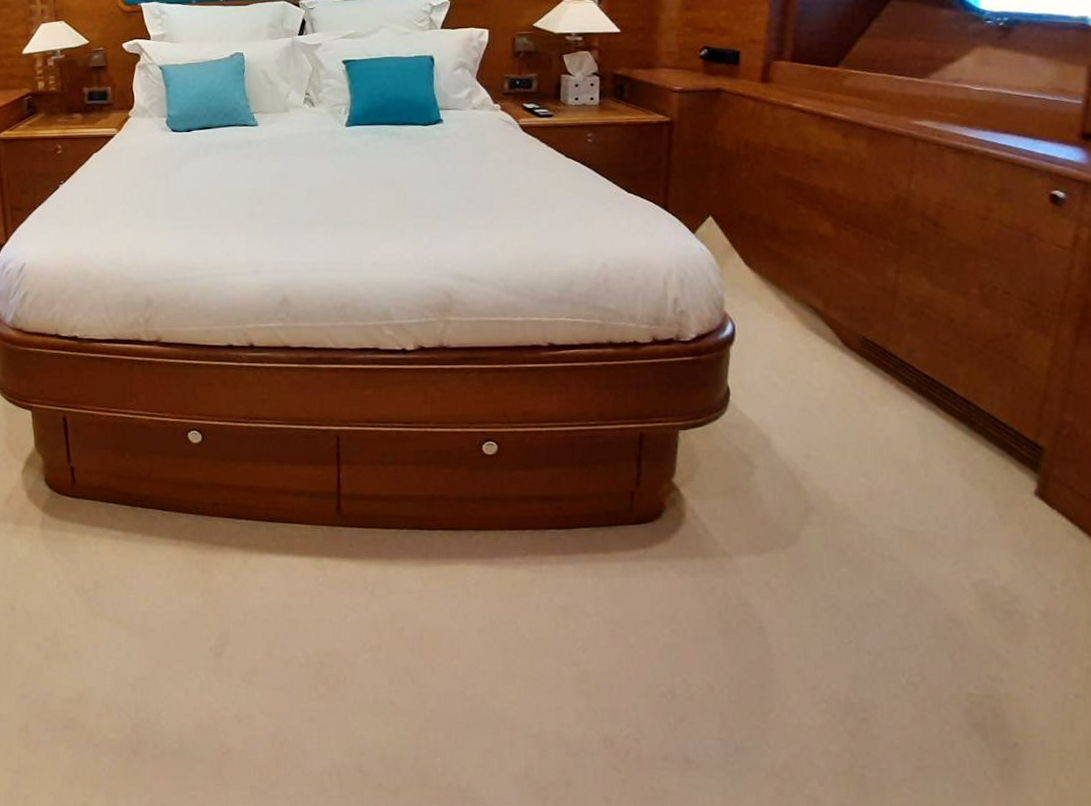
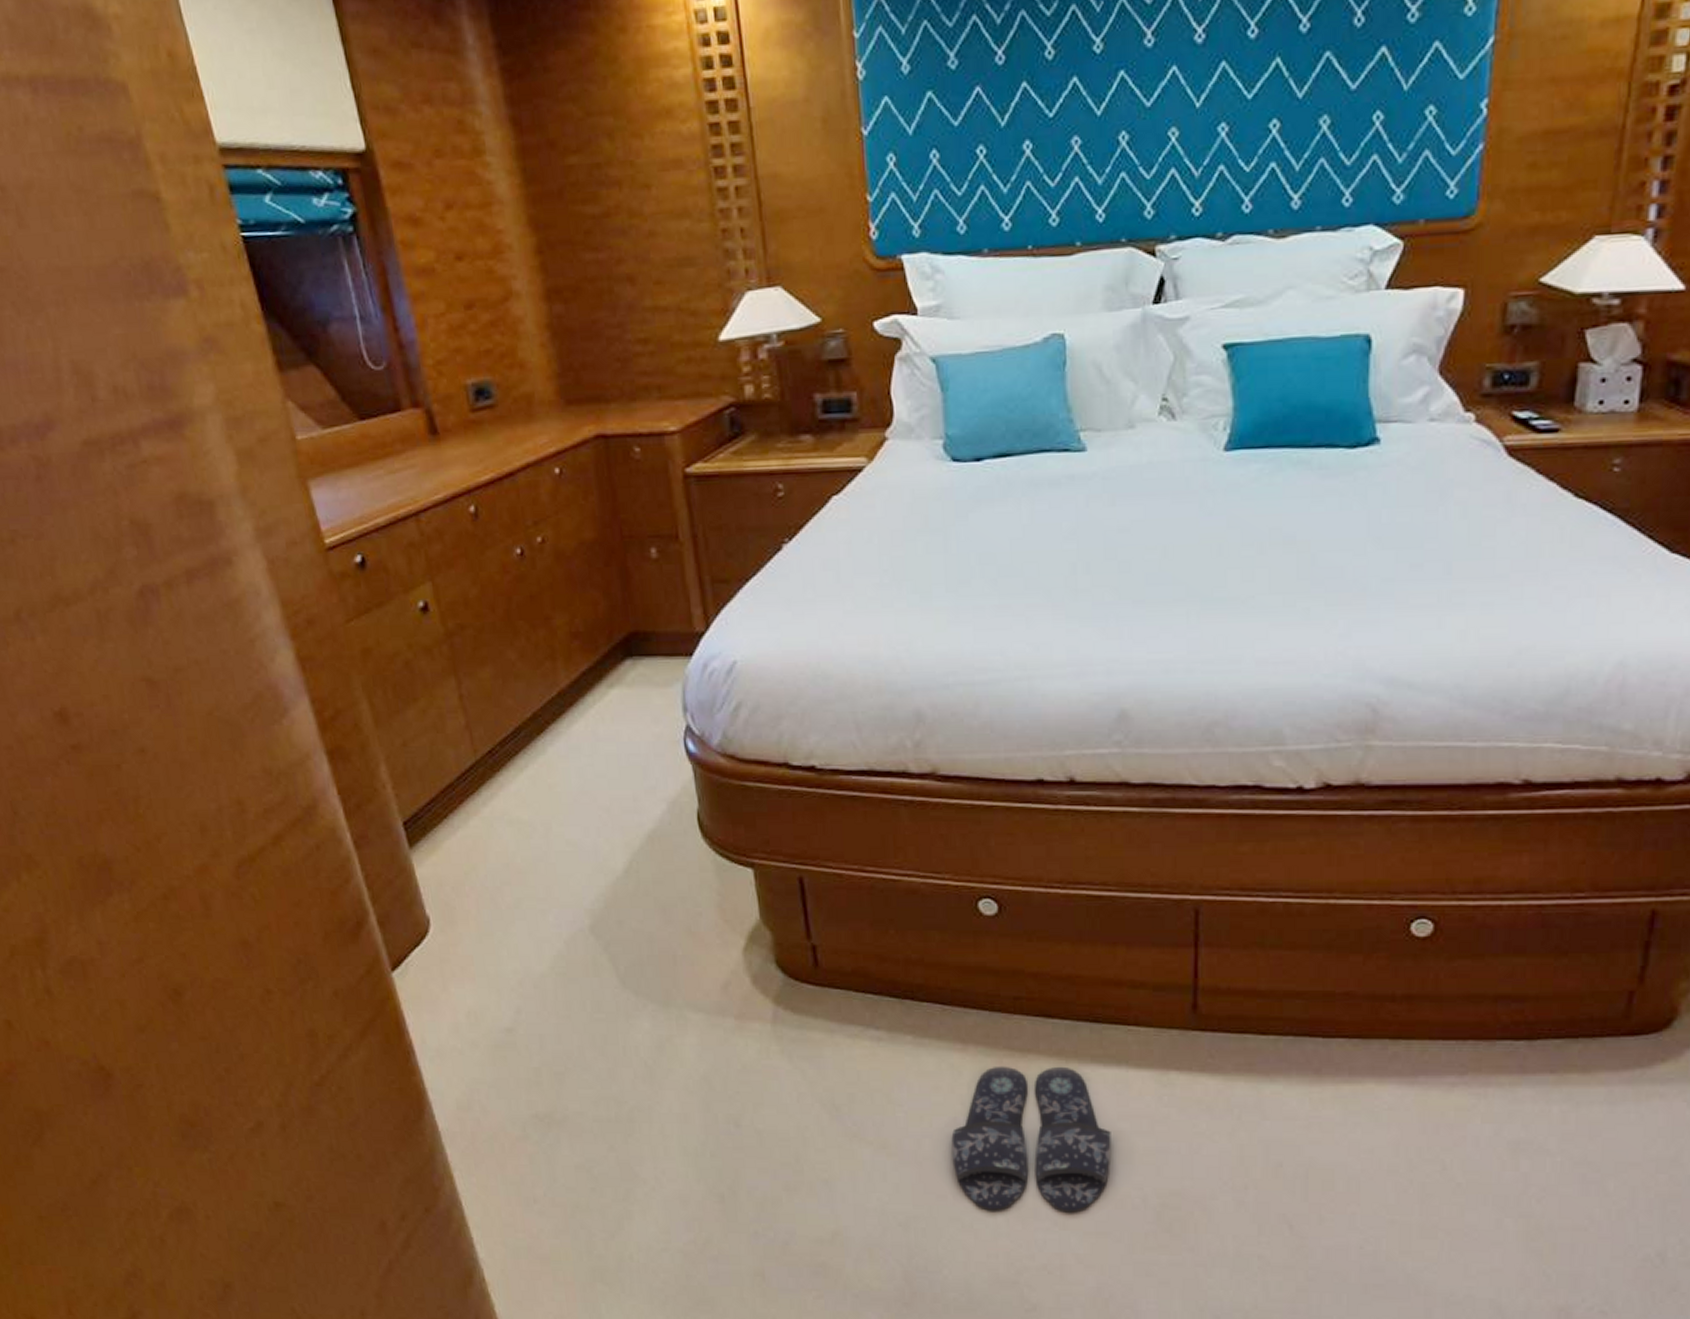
slippers: none [168,556,283,672] -> present [951,1066,1112,1213]

